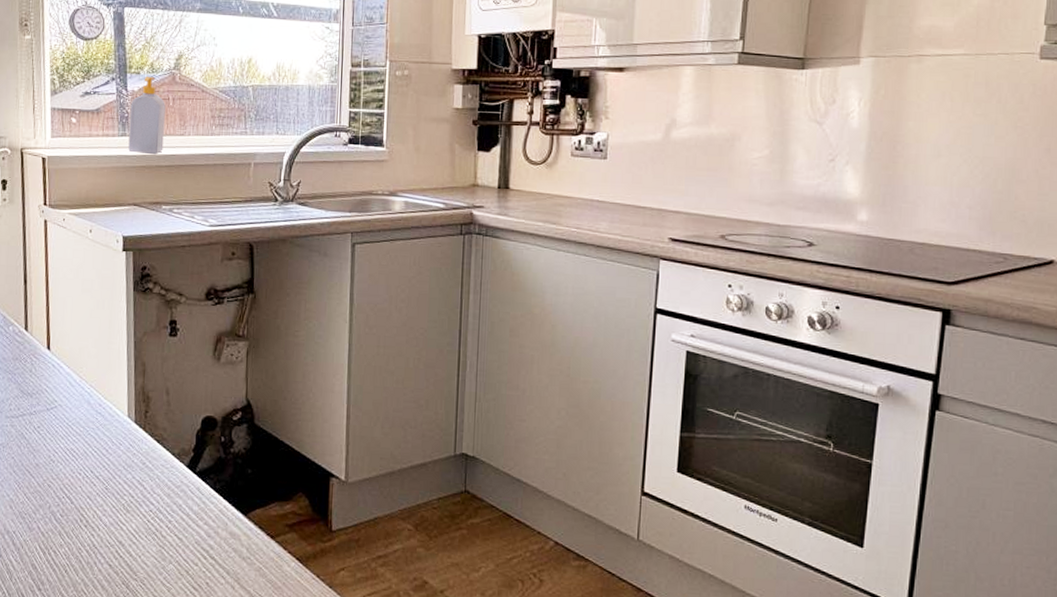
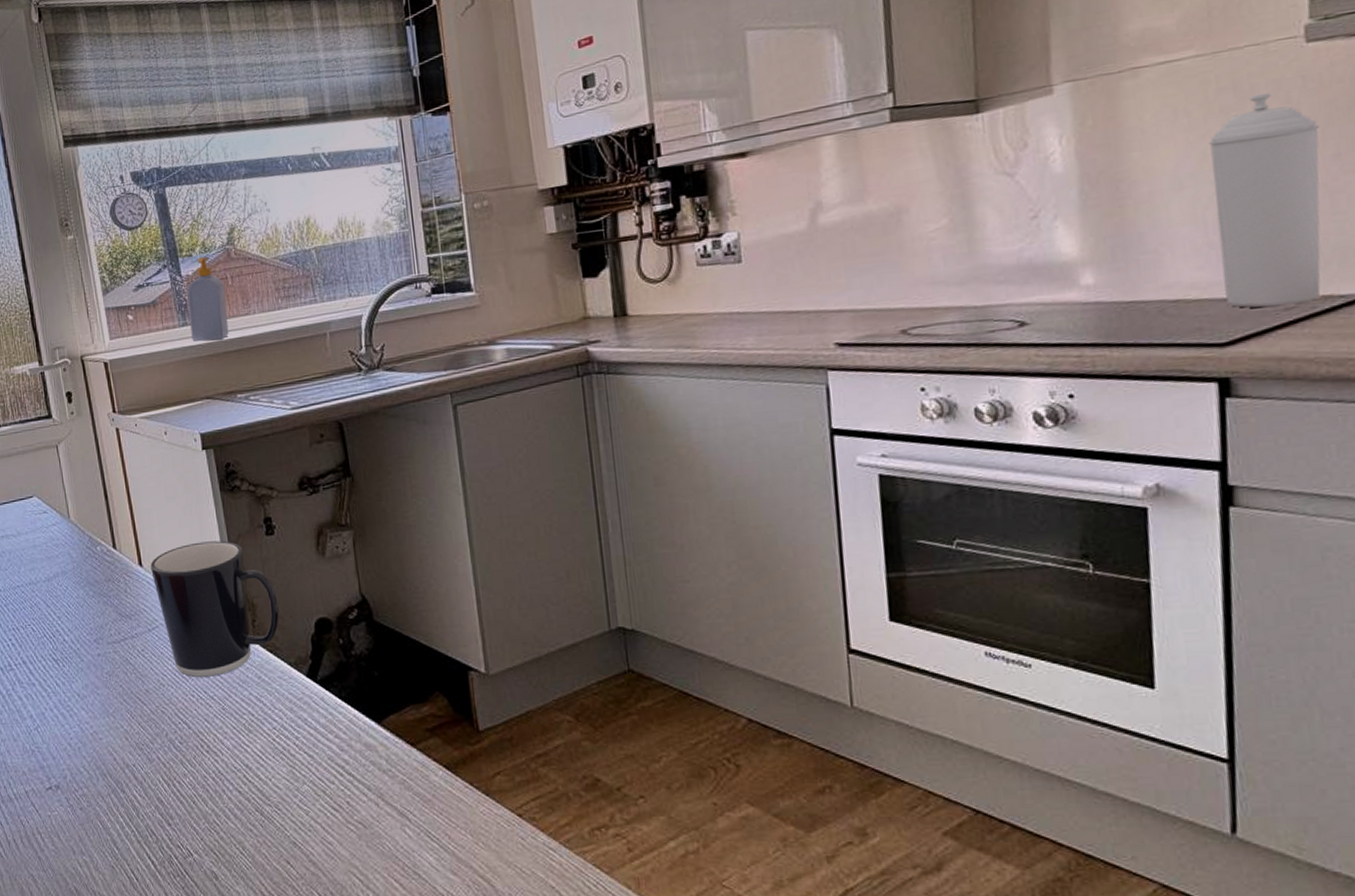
mug: none [58,334,172,458] -> present [150,540,279,677]
canister: none [957,93,1039,260] -> present [1208,93,1321,308]

